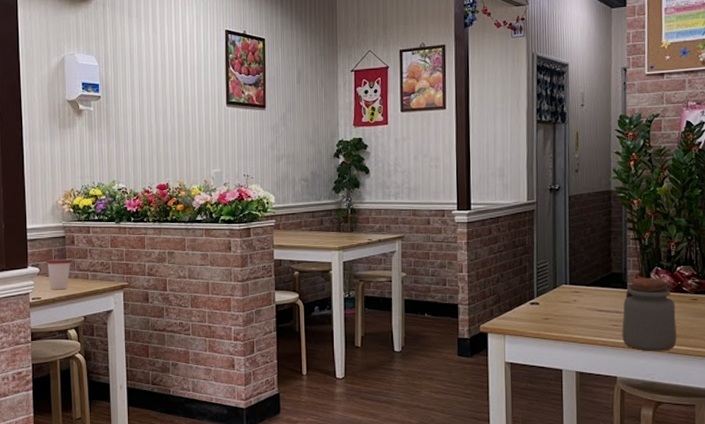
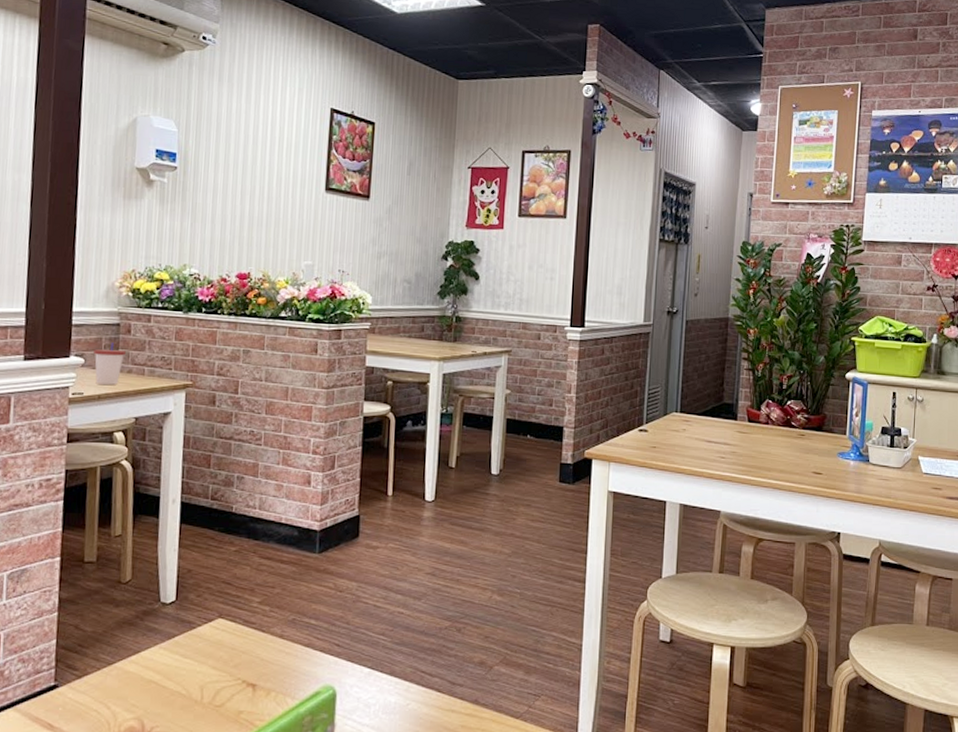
jar: present [622,277,677,351] -> none [729,409,783,486]

